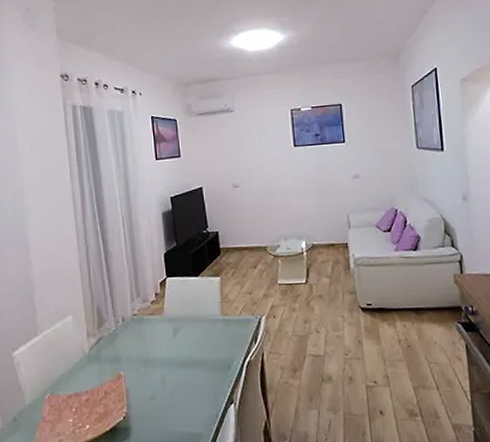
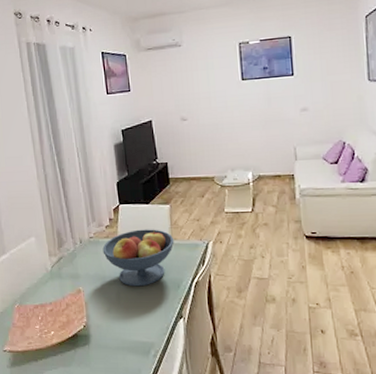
fruit bowl: none [147,304,225,370] -> present [102,229,174,287]

